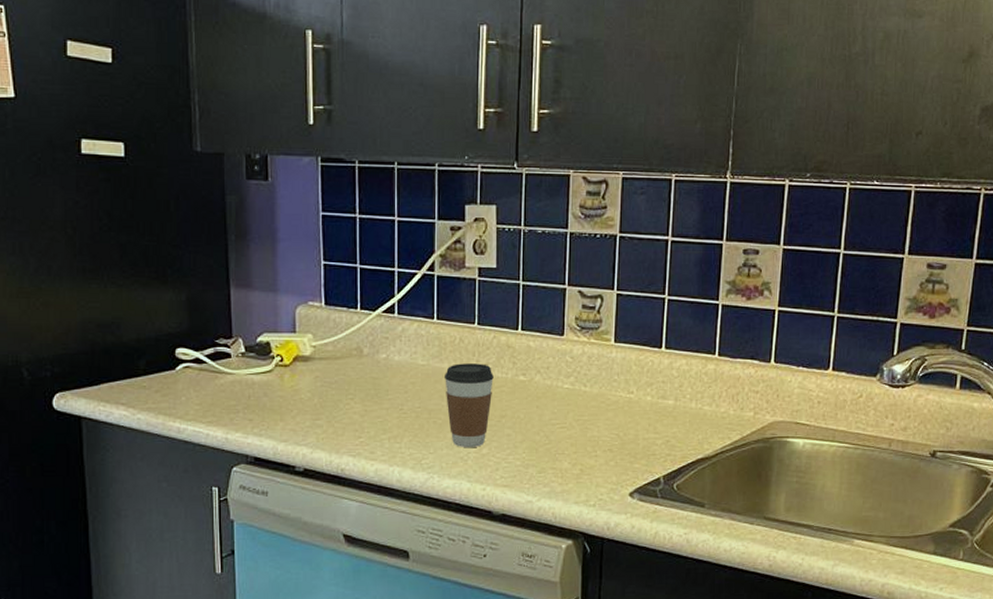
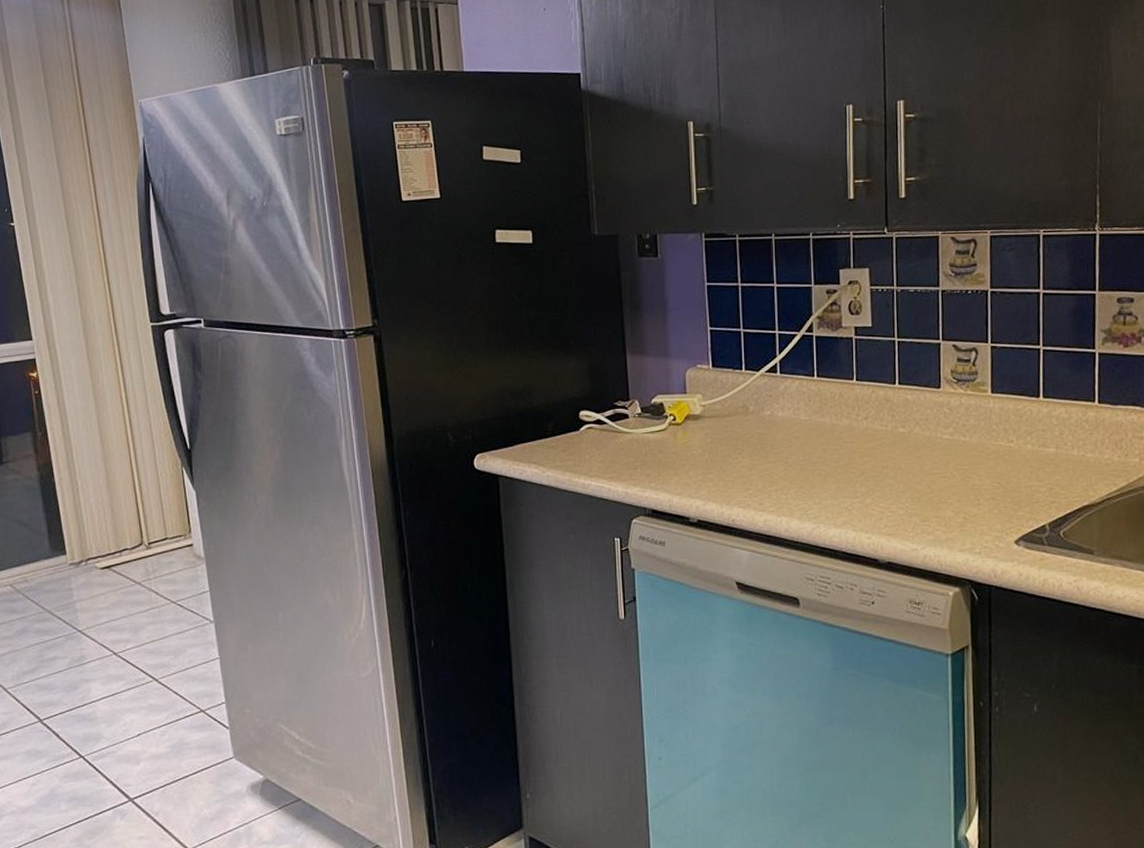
coffee cup: present [445,363,494,448] -> none [827,417,874,499]

